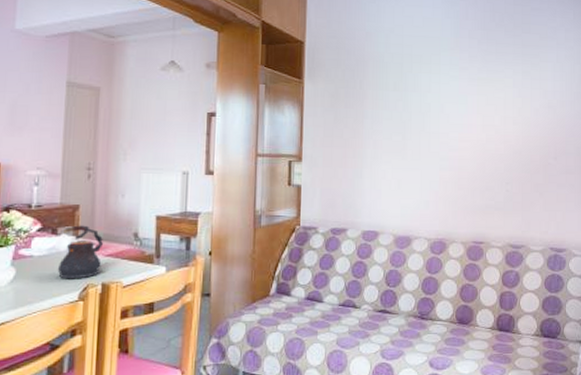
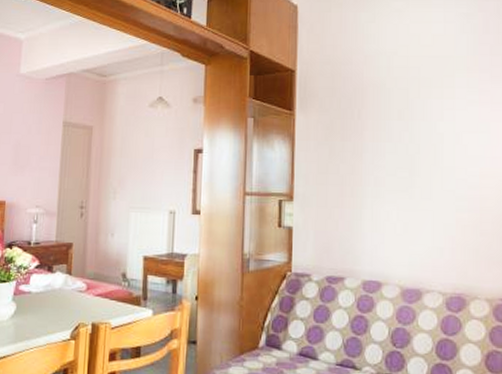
teapot: present [57,225,104,279] -> none [52,263,95,318]

